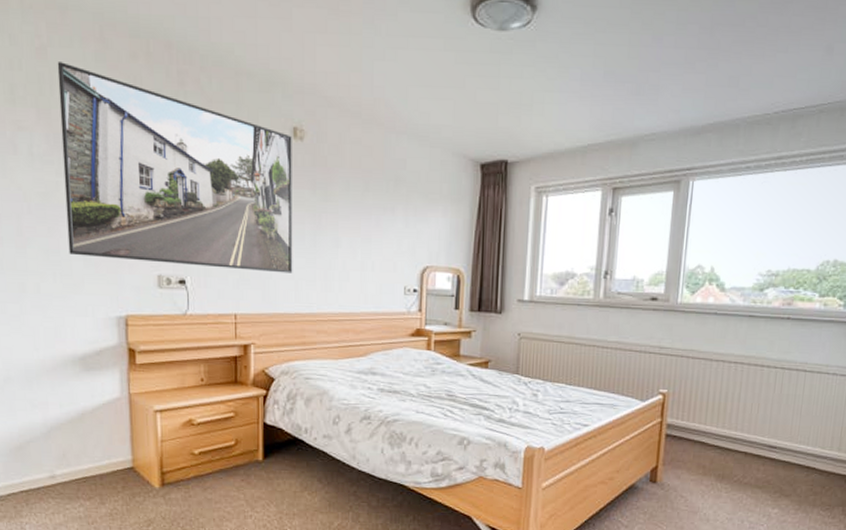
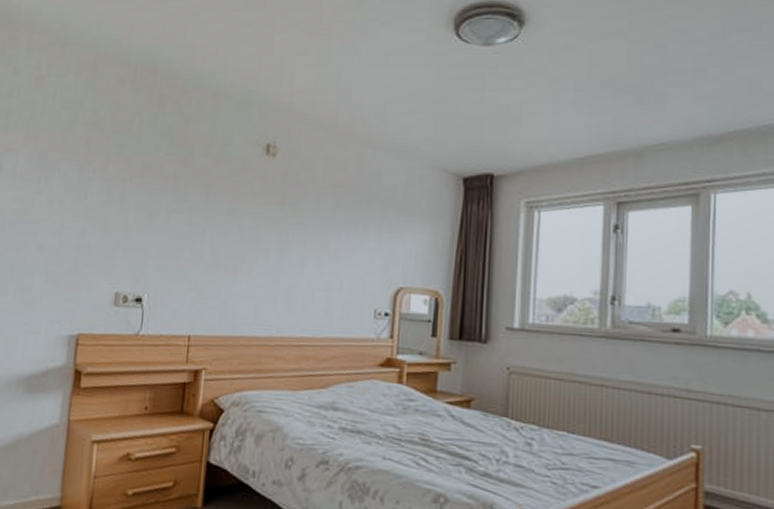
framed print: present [57,62,293,273] -> none [32,90,264,293]

